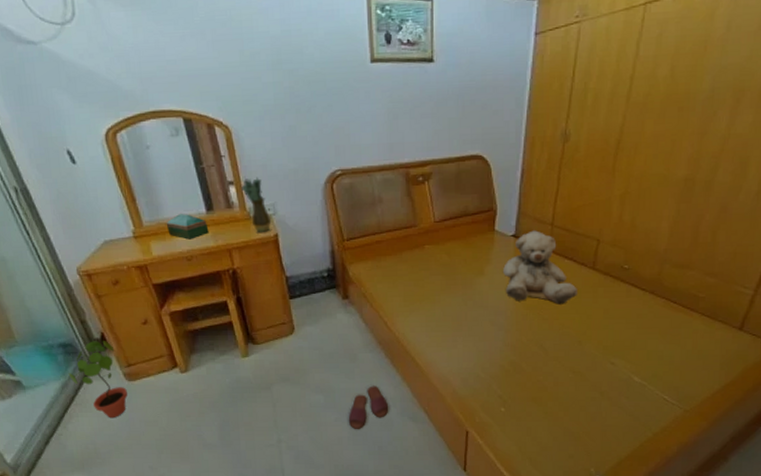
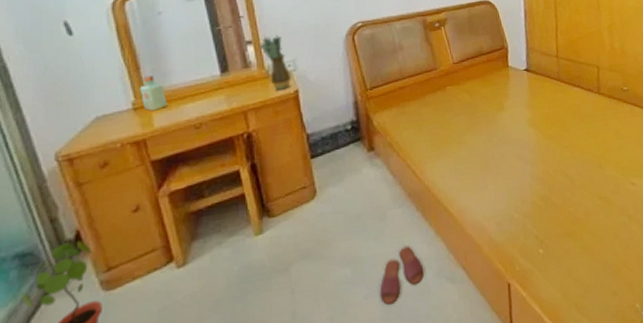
perfume: none [137,207,162,241] -> present [139,75,167,112]
jewelry box: present [166,214,209,240] -> none [173,78,222,106]
teddy bear: present [502,230,577,304] -> none [520,63,590,133]

